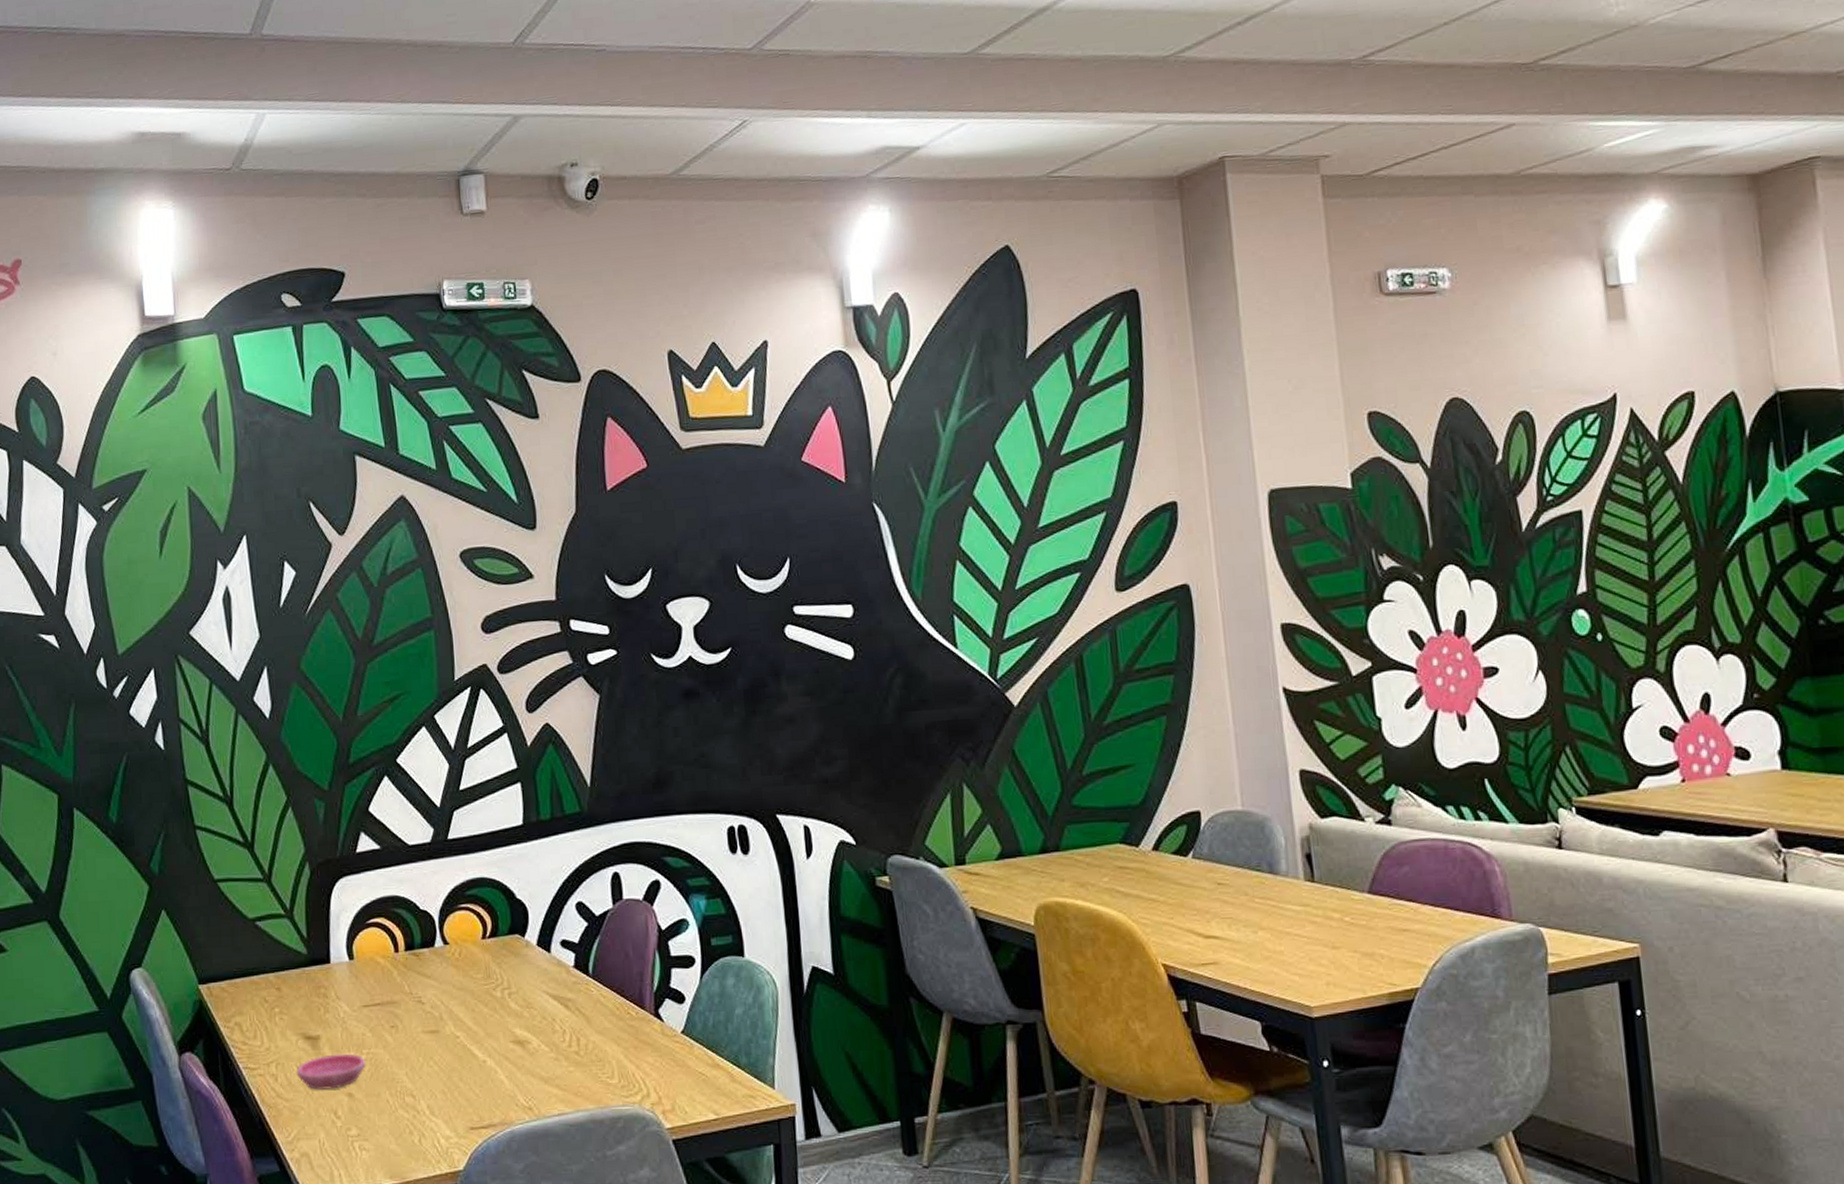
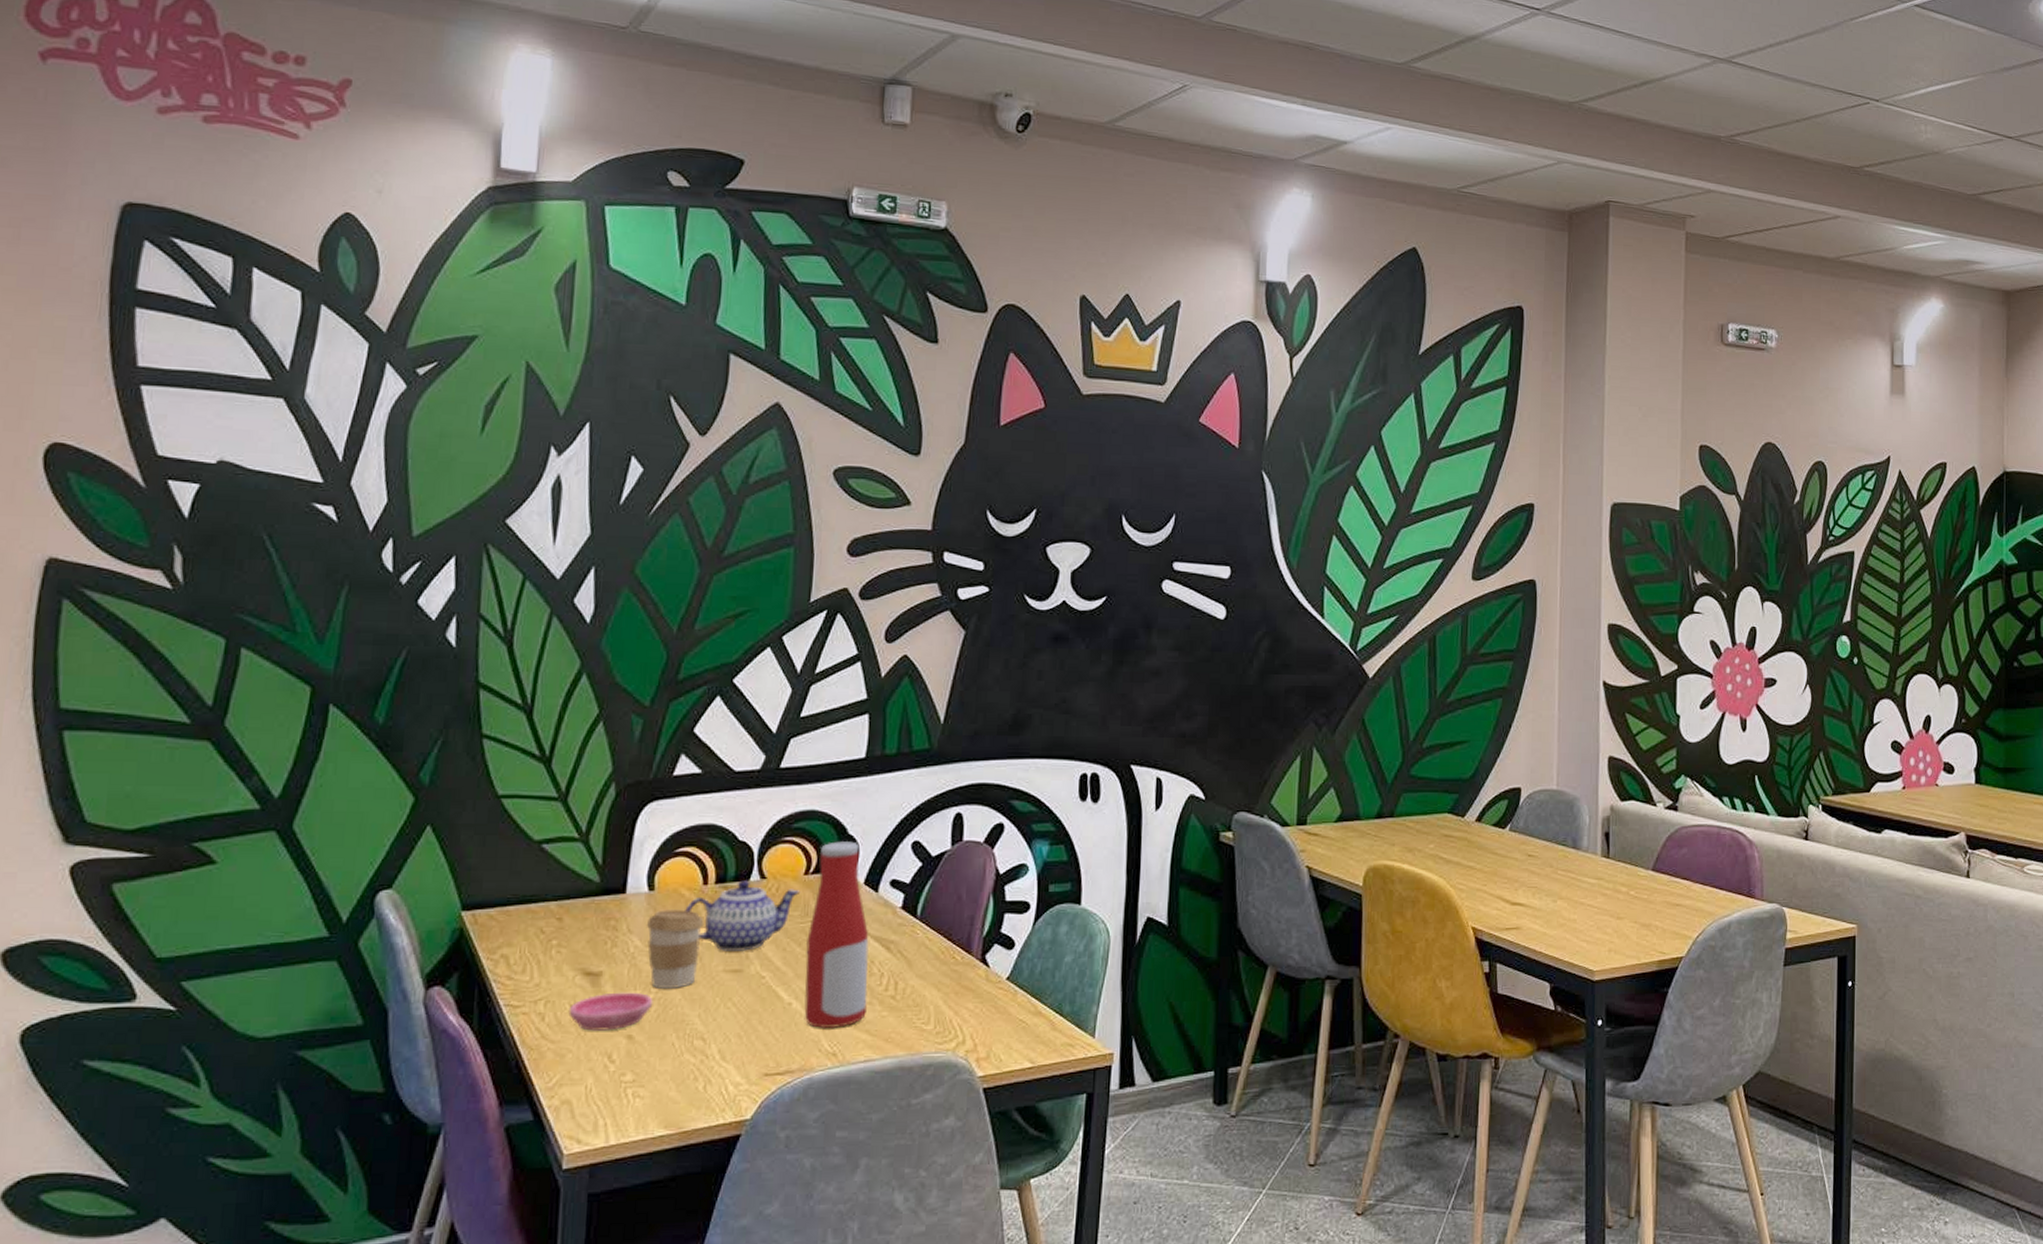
coffee cup: none [352,976,400,1050] -> present [647,909,704,989]
teapot: none [382,946,481,1014] -> present [685,880,801,951]
bottle: none [491,905,554,1085] -> present [804,841,869,1029]

